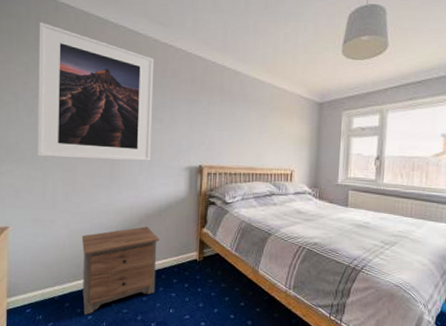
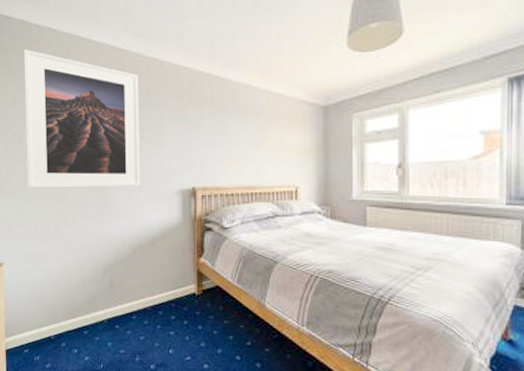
nightstand: present [82,226,160,315] -> none [75,258,154,356]

